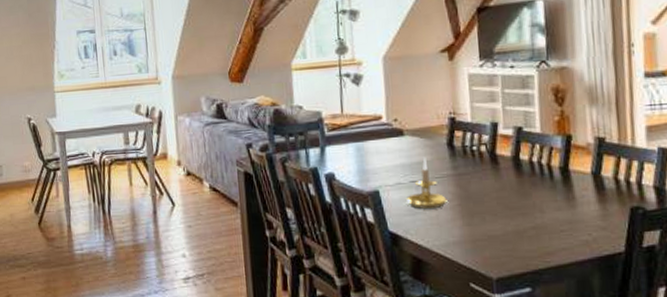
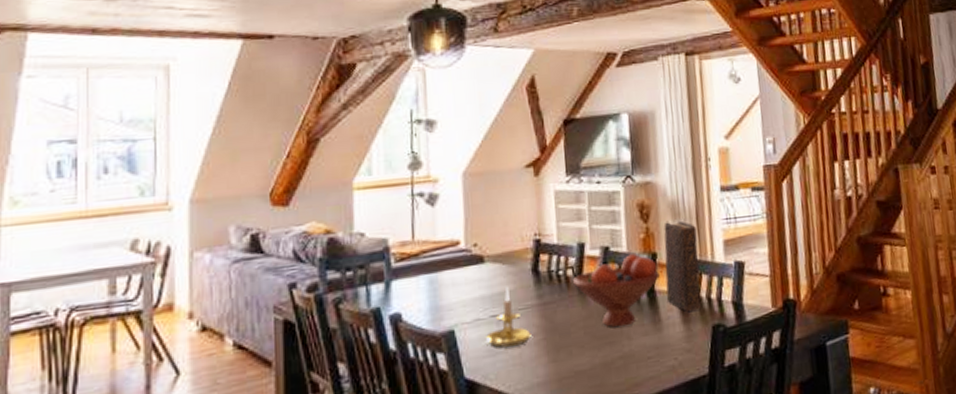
fruit bowl: none [486,135,574,201] -> present [573,254,660,327]
book: none [580,105,619,192] -> present [664,220,701,312]

